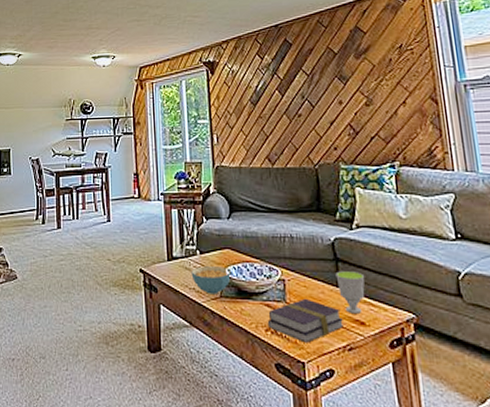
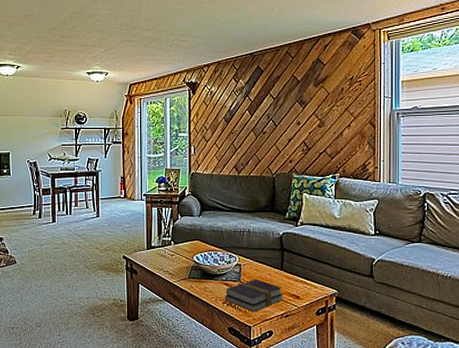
cereal bowl: present [191,266,232,294] -> none [166,254,199,276]
cup: present [335,271,365,313] -> none [281,258,303,290]

